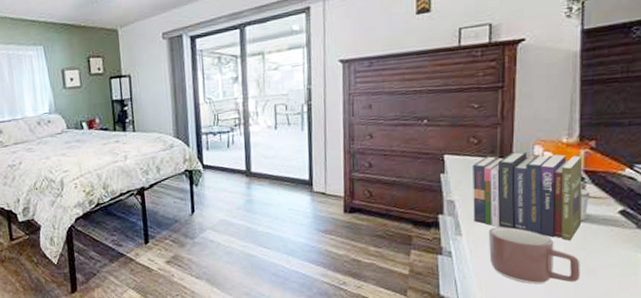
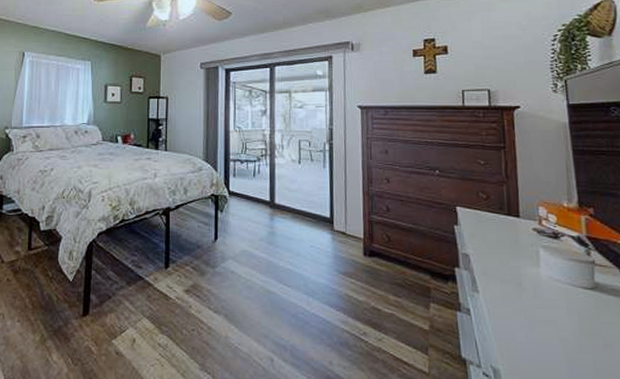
books: present [473,151,583,241] -> none [484,210,592,309]
mug: present [488,227,580,284] -> none [504,287,598,356]

